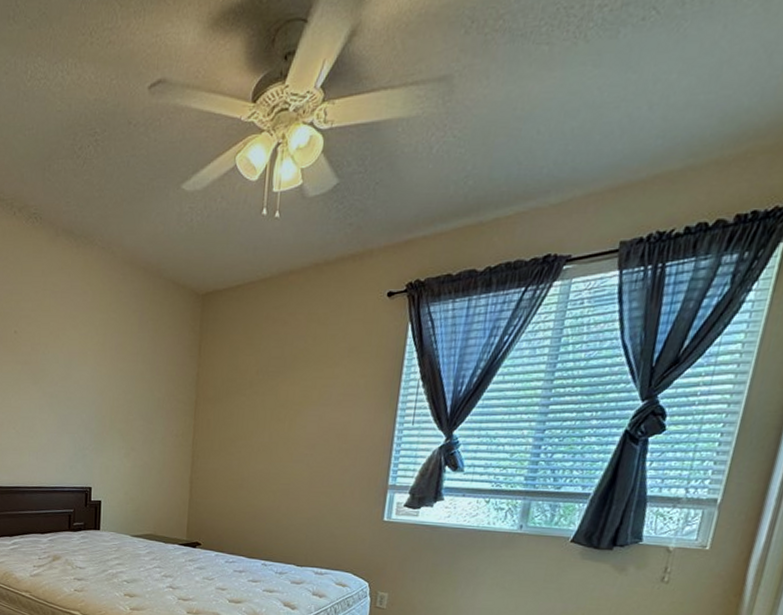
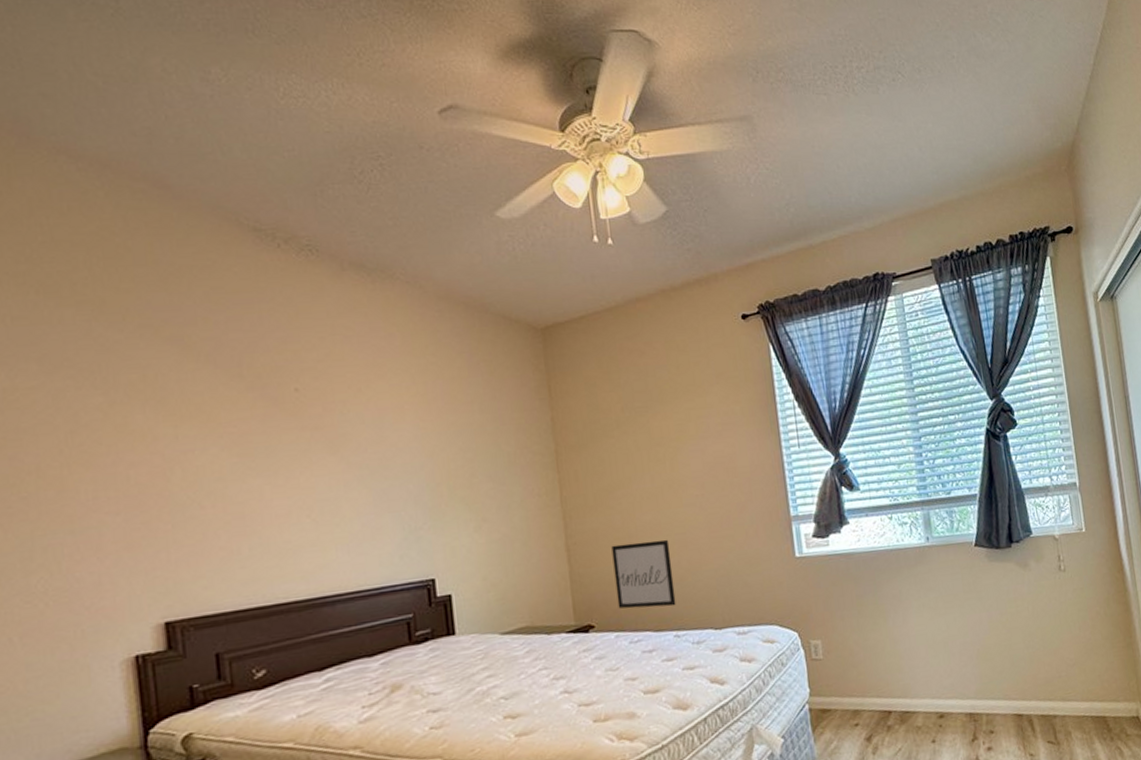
wall art: none [222,484,274,541] -> present [611,539,676,609]

